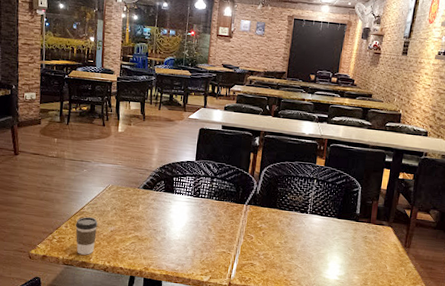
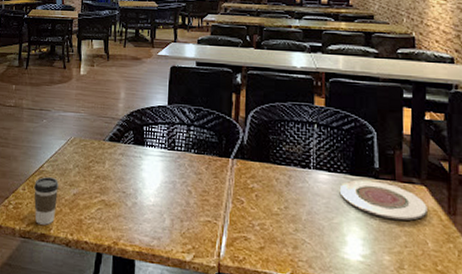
plate: none [327,222,390,252] -> present [339,179,427,221]

